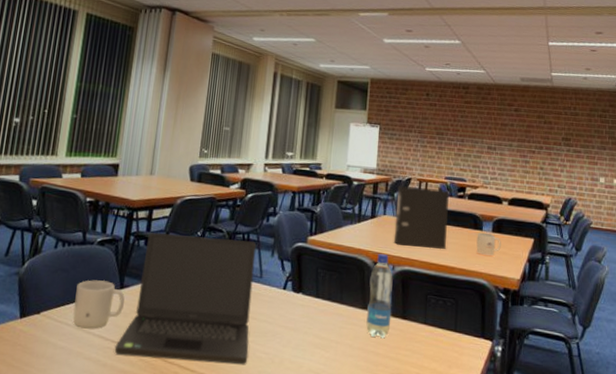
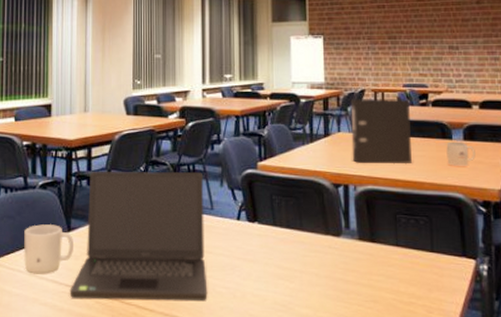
bottle: present [366,254,393,339] -> none [330,174,359,265]

